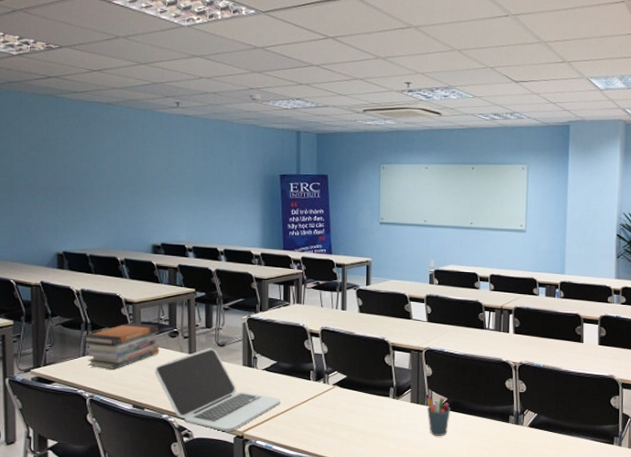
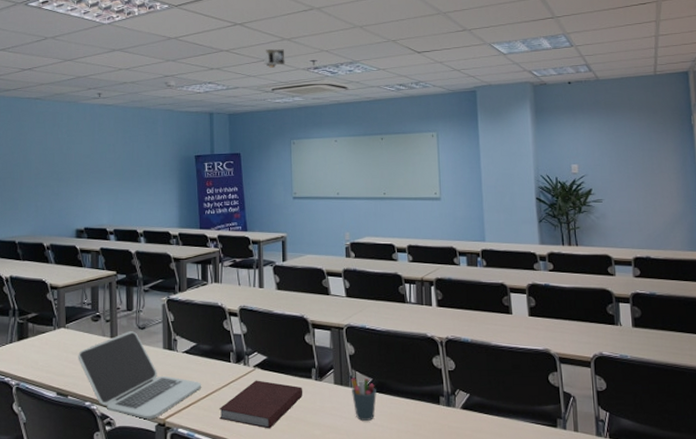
book stack: present [83,323,160,370] -> none [11,308,83,356]
notebook: none [298,397,381,442] -> present [219,380,303,429]
projector: none [355,67,379,88] -> present [263,49,285,68]

